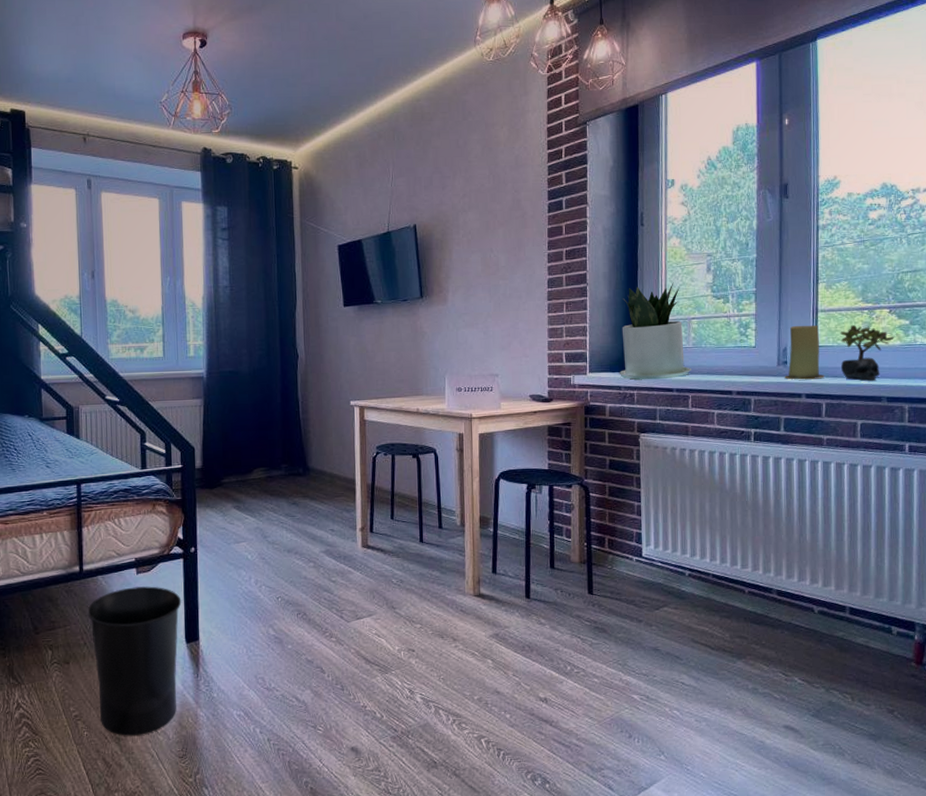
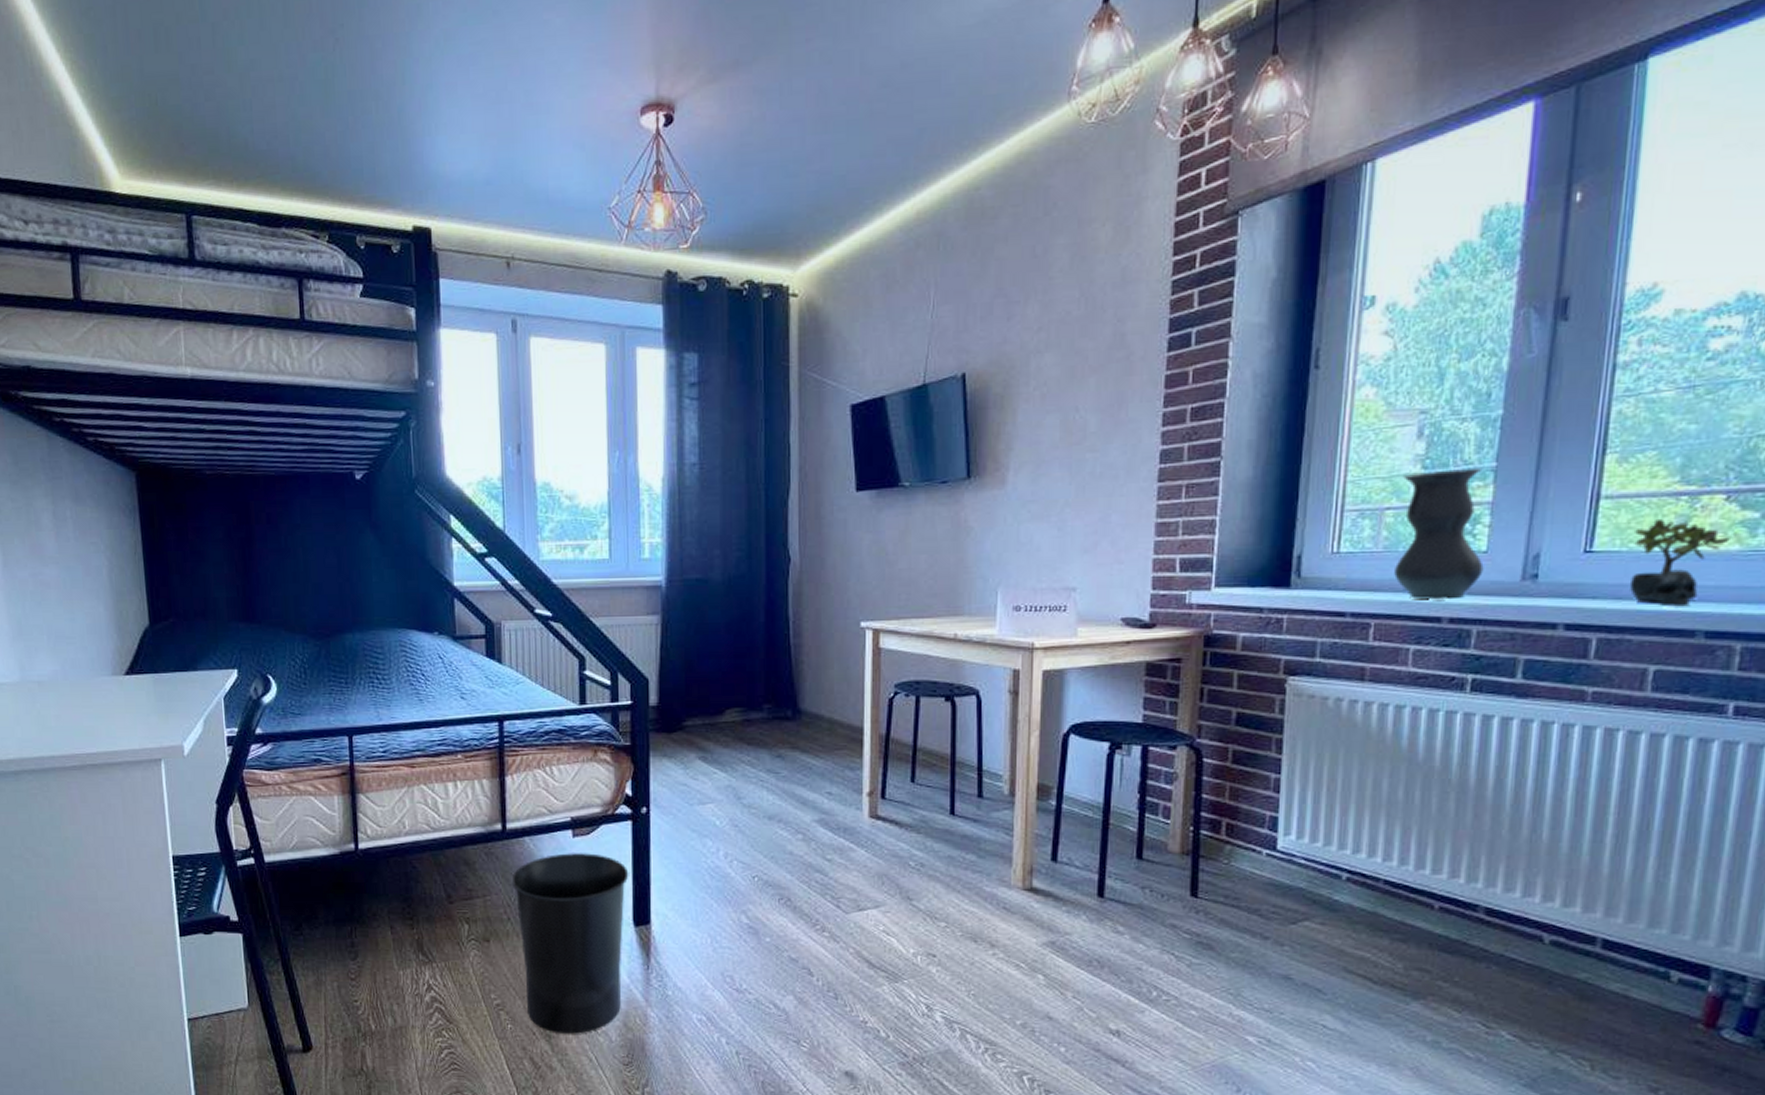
planter: present [619,282,692,380] -> none [1261,454,1380,600]
vase: none [700,292,754,380] -> present [1394,468,1484,600]
candle: present [784,325,824,380] -> none [1531,519,1600,603]

